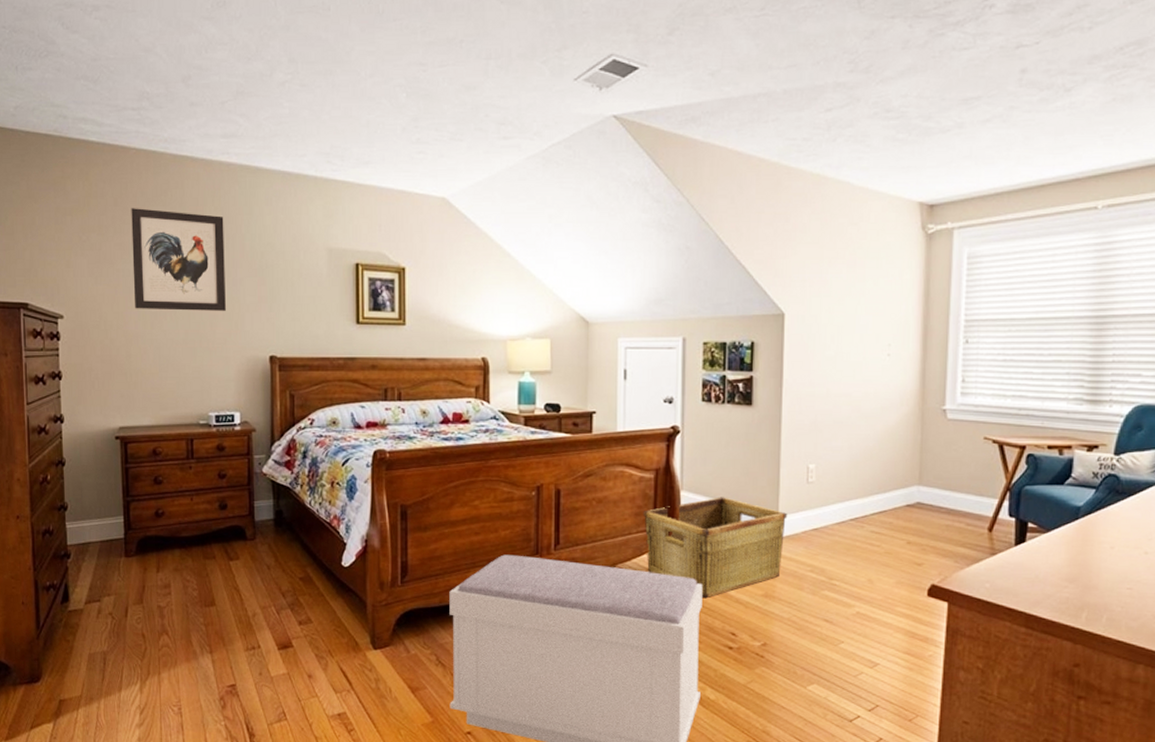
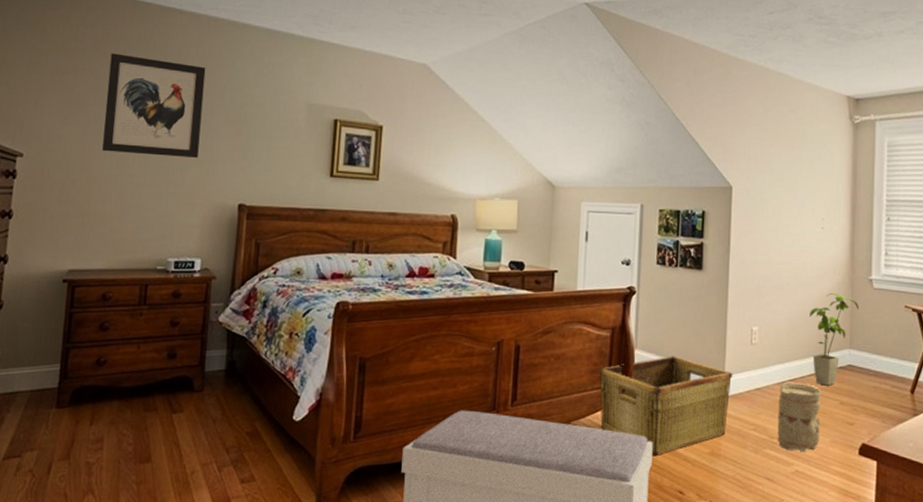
vase: none [836,523,885,593] -> present [777,383,821,452]
house plant: none [873,425,930,525] -> present [810,292,859,386]

